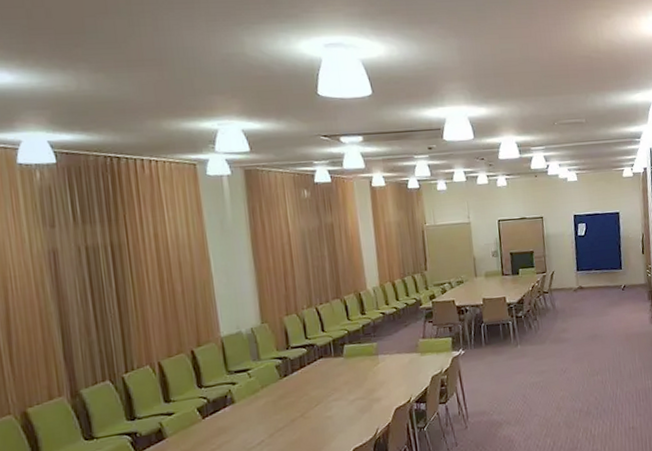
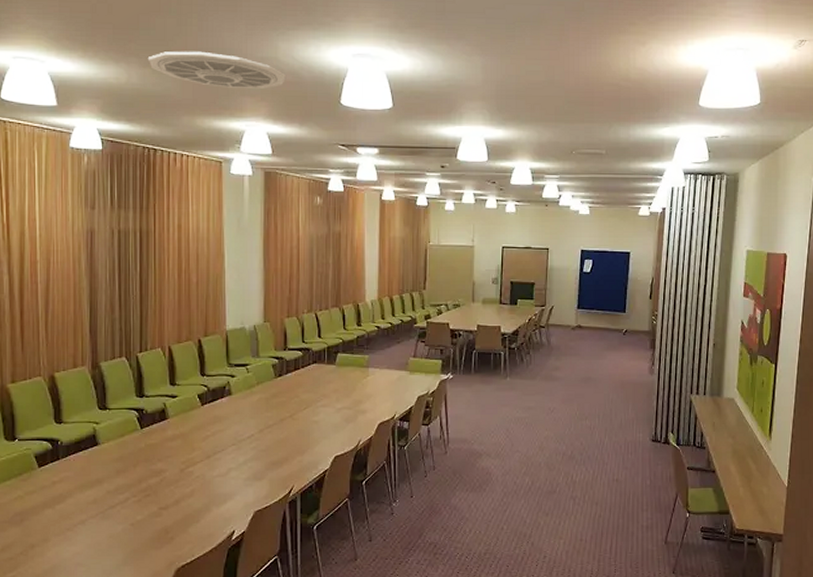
ceiling vent: none [98,51,256,87] -> present [147,51,285,89]

